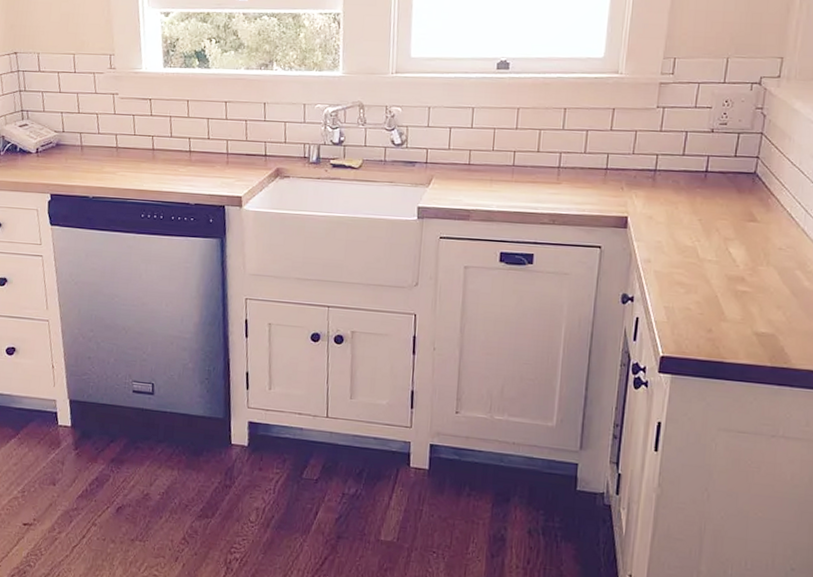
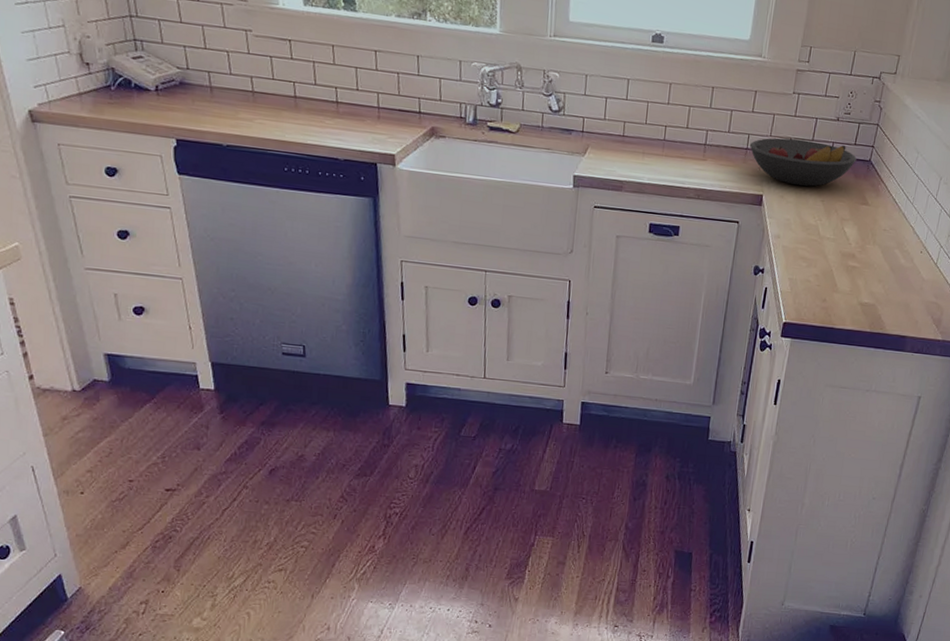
fruit bowl: none [609,155,738,205] -> present [749,137,857,187]

